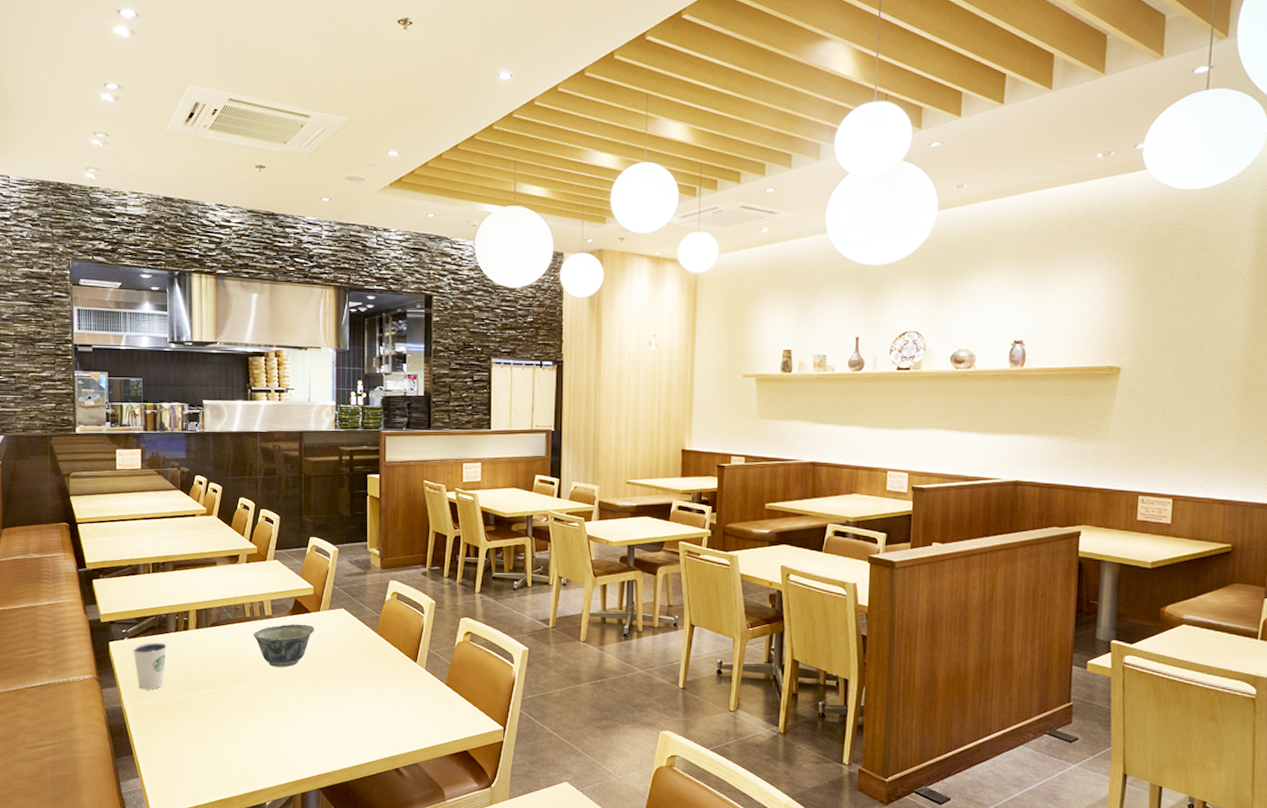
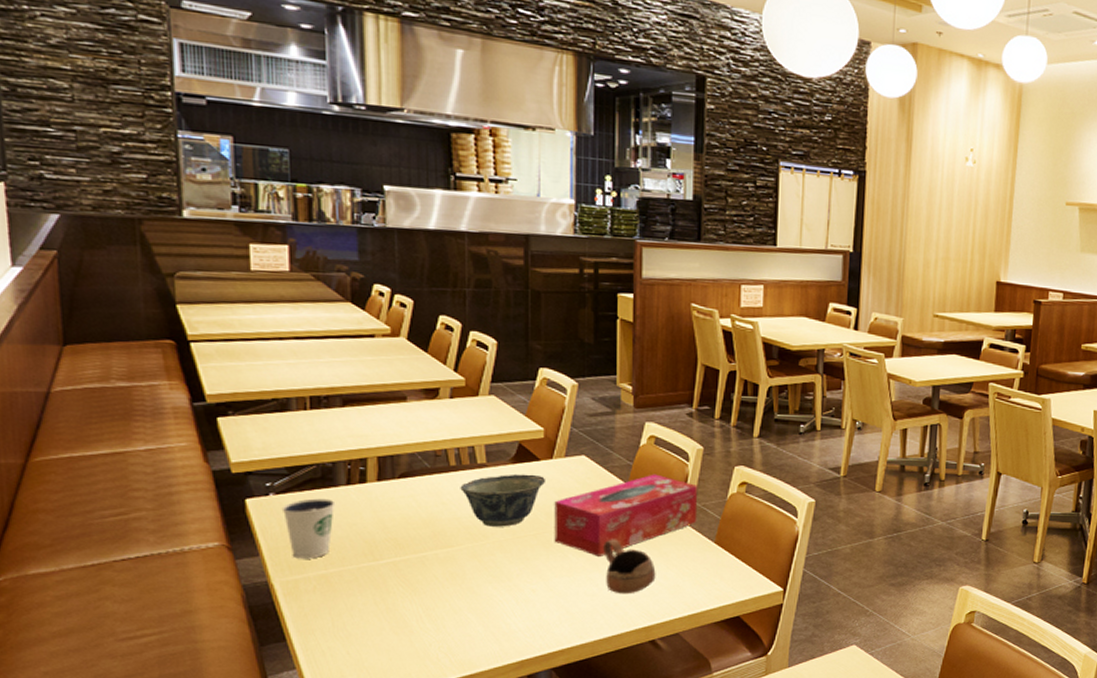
tissue box: none [321,624,432,694] -> present [554,474,698,556]
cup: none [358,679,399,727] -> present [603,539,656,594]

